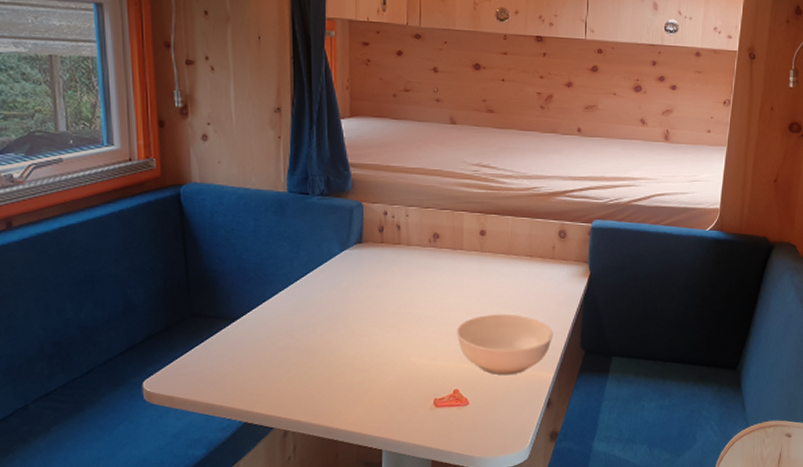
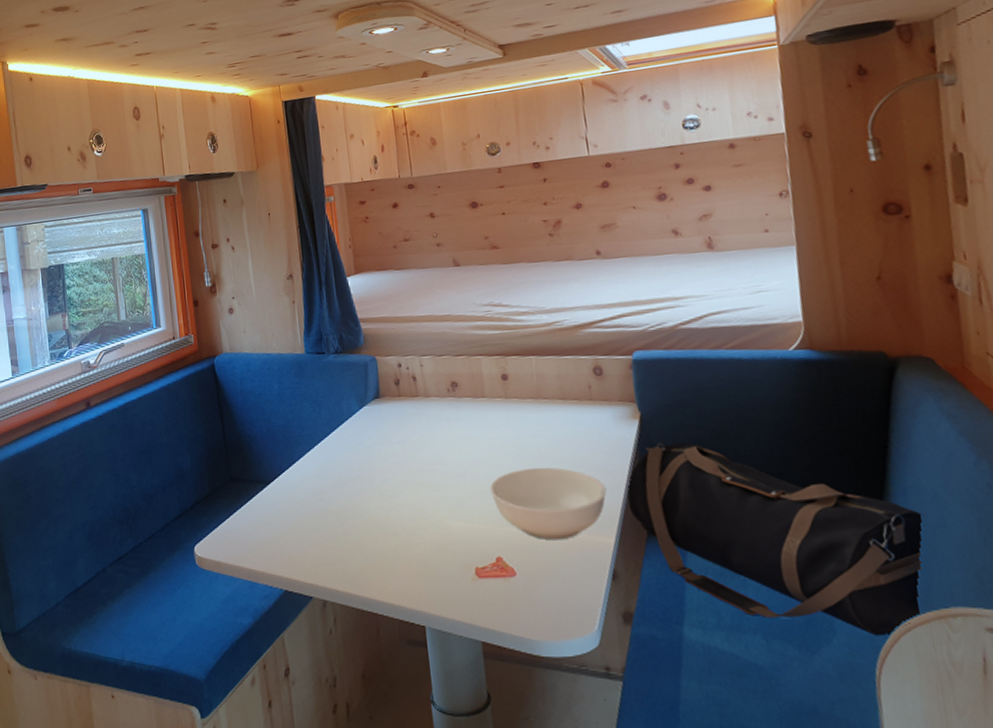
duffel bag: none [568,297,767,441] -> present [626,442,924,635]

